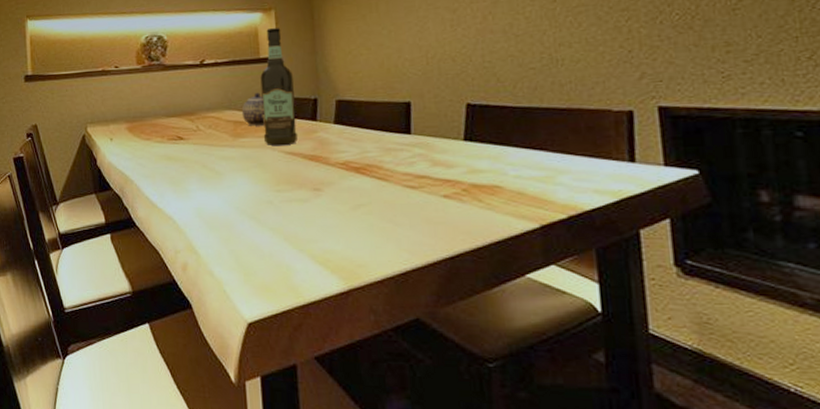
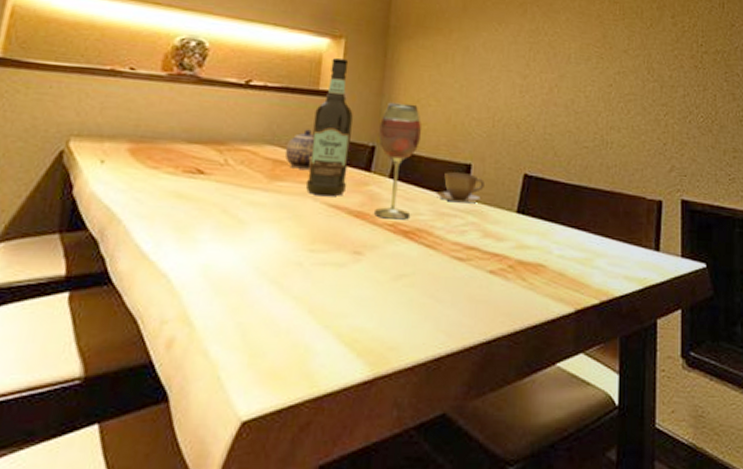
wineglass: none [318,56,359,159] -> present [375,102,422,220]
teacup: none [381,110,427,138] -> present [437,172,485,204]

